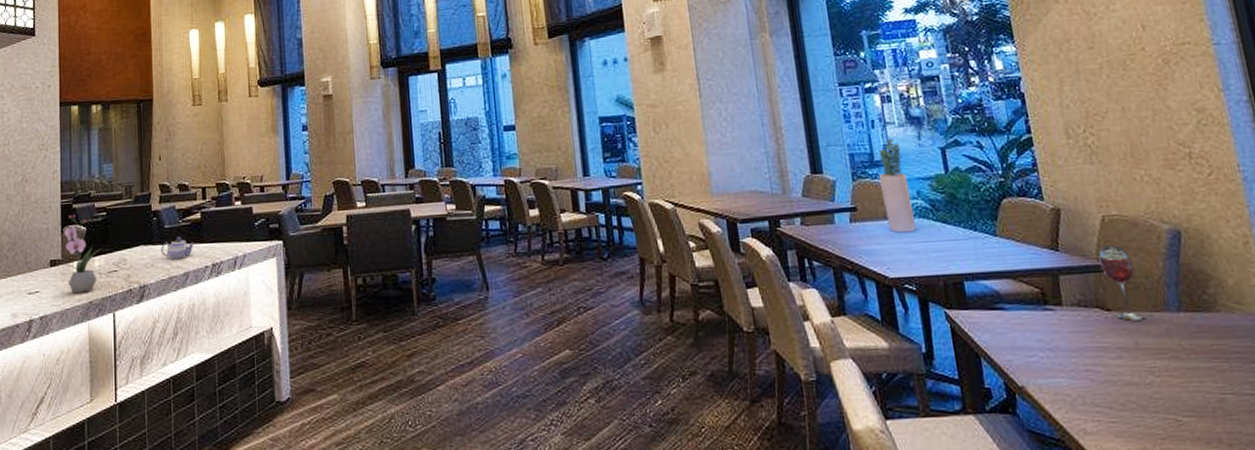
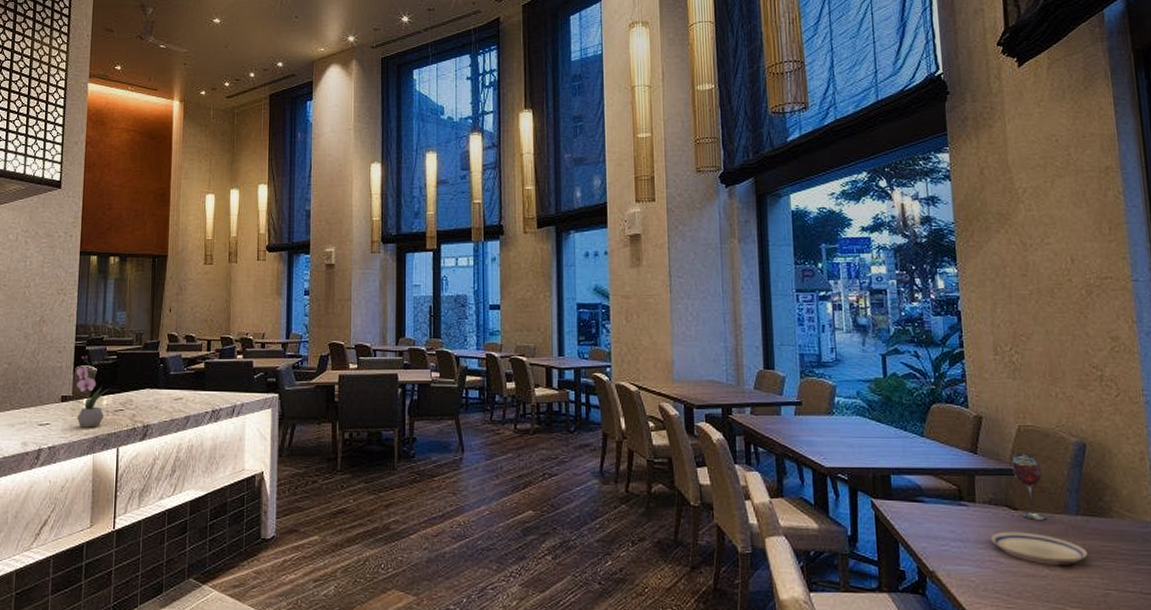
teapot: present [161,237,195,261] -> none [165,383,197,405]
vase: present [878,136,916,233] -> none [824,340,853,428]
plate: none [1084,335,1196,370] -> present [991,531,1088,565]

